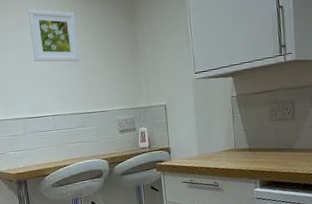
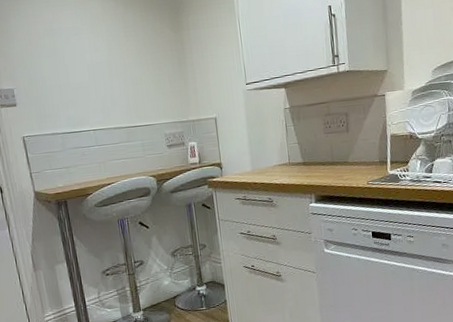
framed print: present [28,9,80,62] -> none [62,14,122,72]

